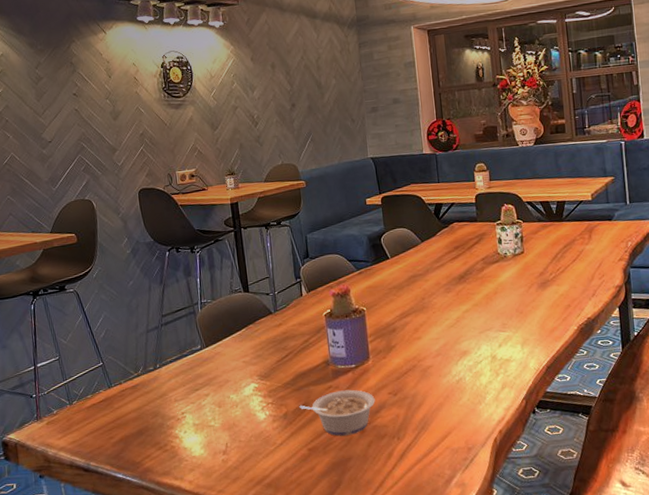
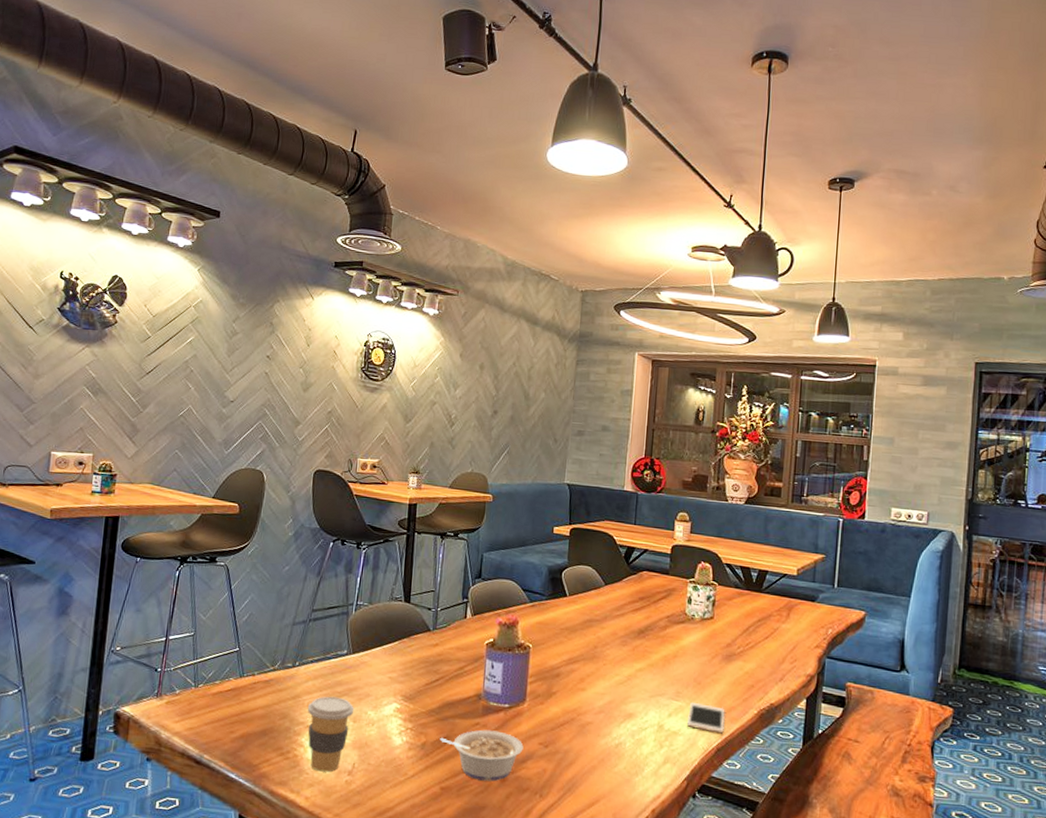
coffee cup: none [174,388,218,457] -> present [307,696,355,772]
cell phone: none [516,329,551,354] -> present [686,702,725,734]

